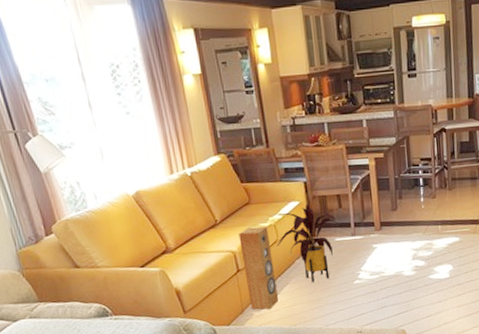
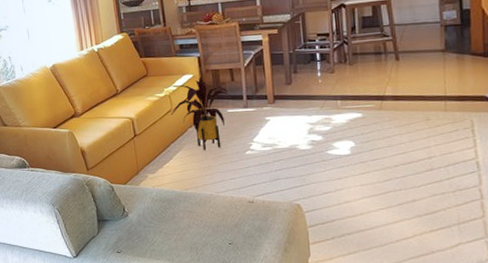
speaker: present [238,226,279,310] -> none [136,96,172,172]

